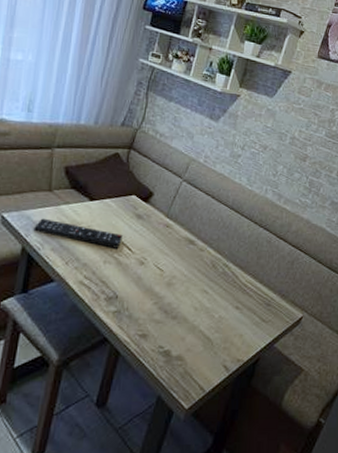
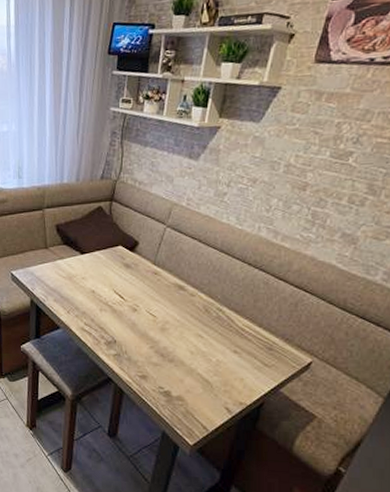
remote control: present [33,218,123,248] -> none [37,273,114,297]

